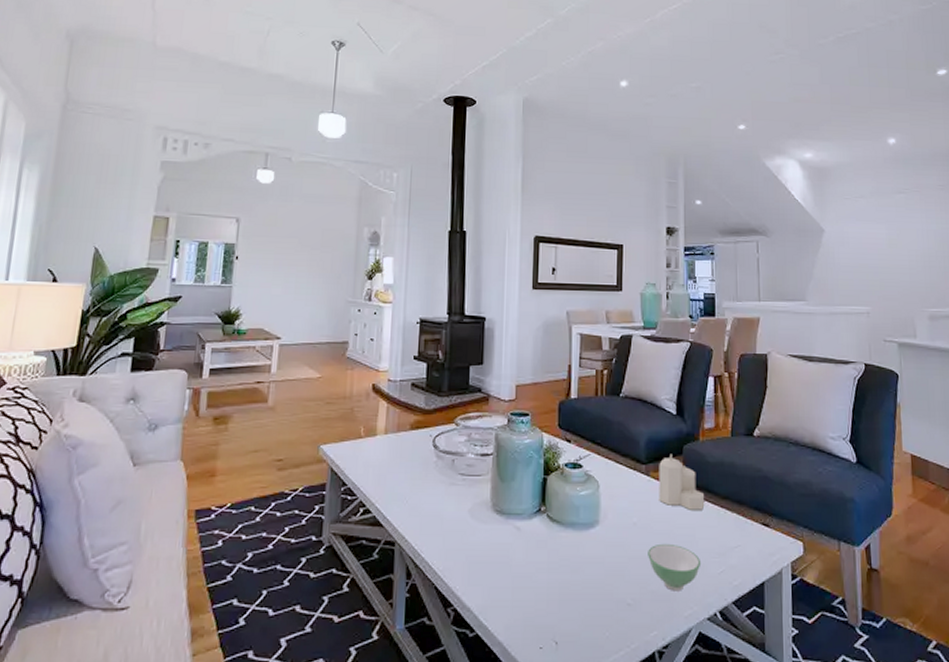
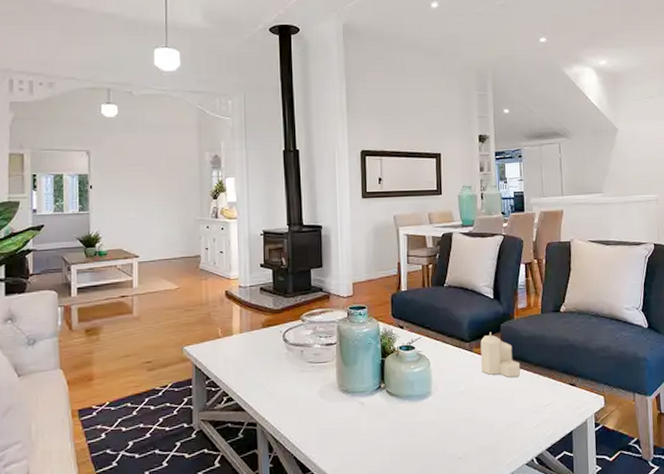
bowl: present [648,543,702,591] -> none [474,406,520,444]

